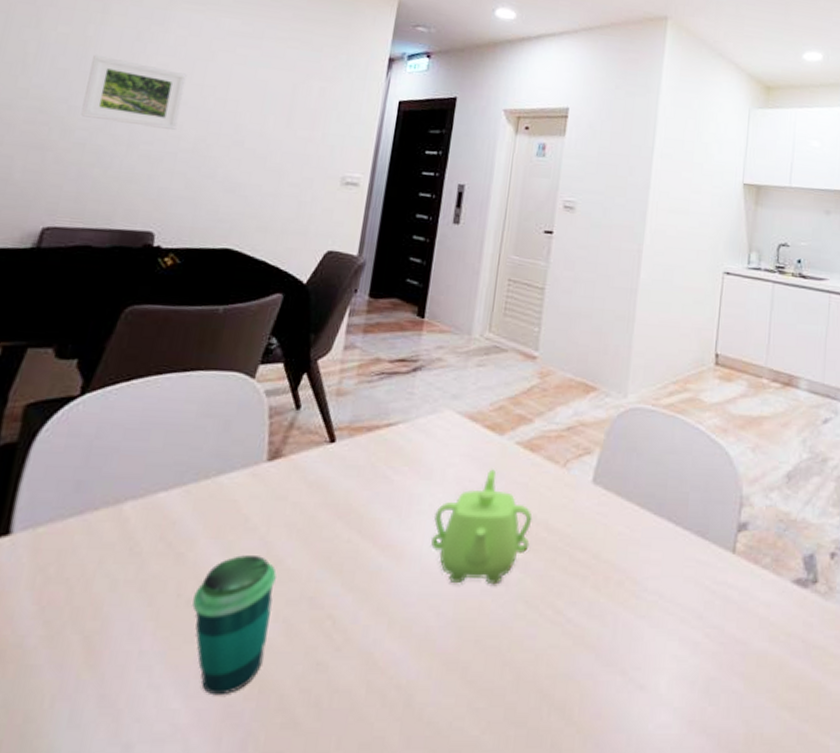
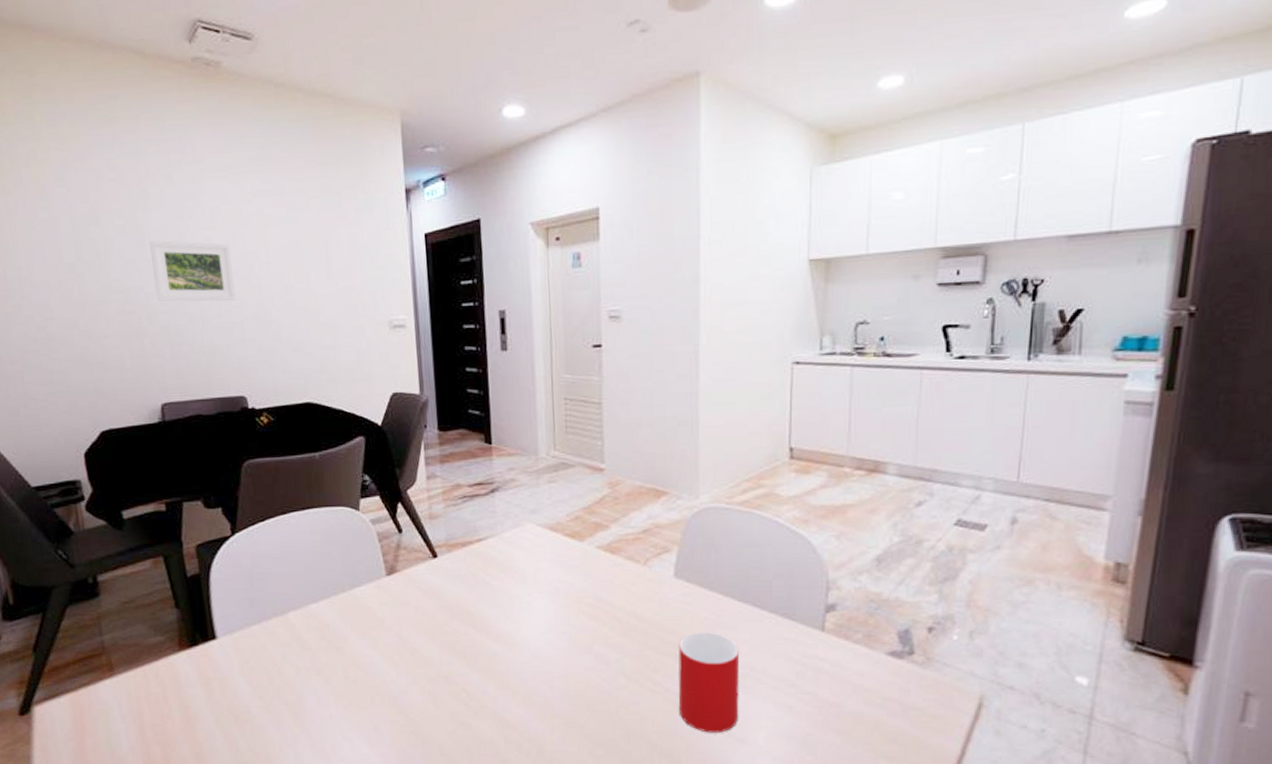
cup: present [192,555,278,696] -> none [357,647,420,745]
teapot: present [430,468,533,585] -> none [533,569,623,664]
cup: none [578,549,651,677] -> present [678,632,740,733]

